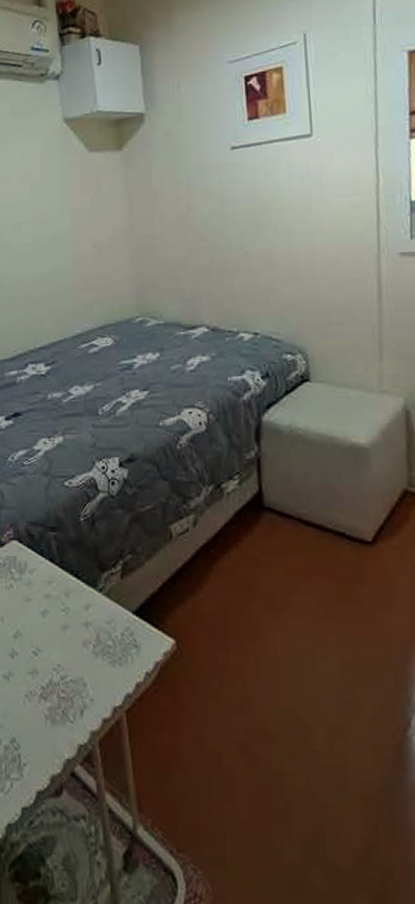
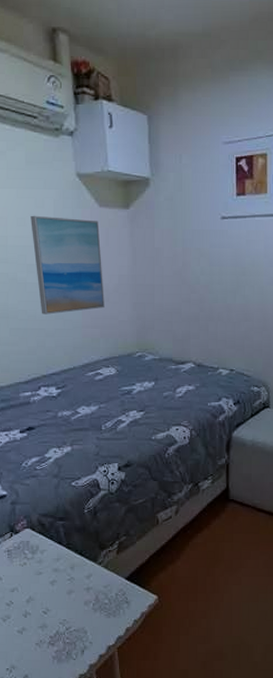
wall art: none [16,167,98,279] -> present [30,215,105,315]

